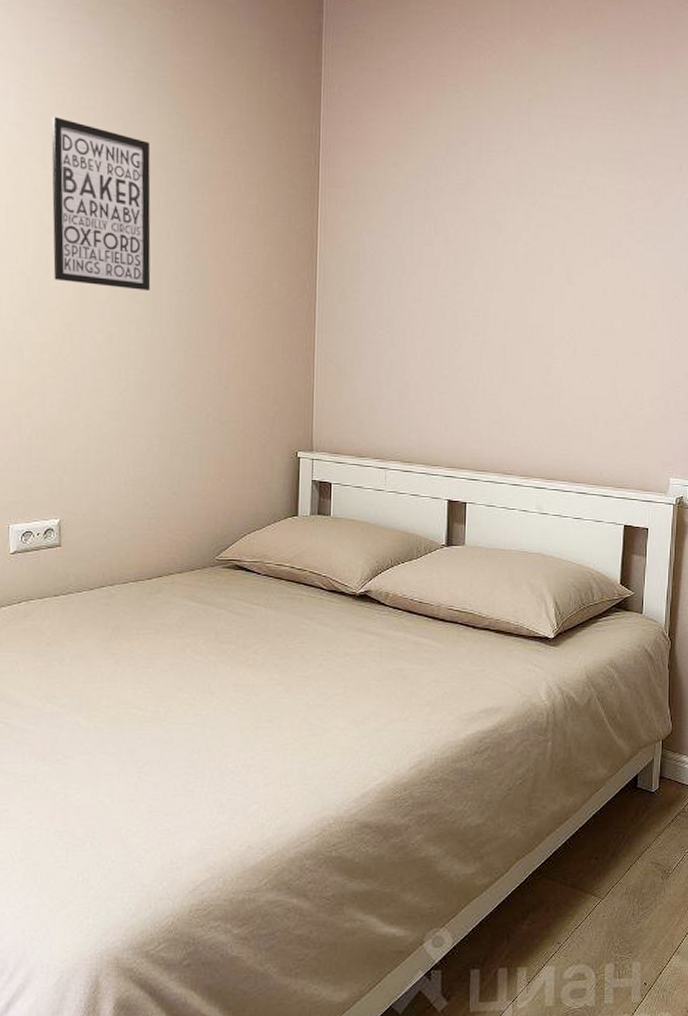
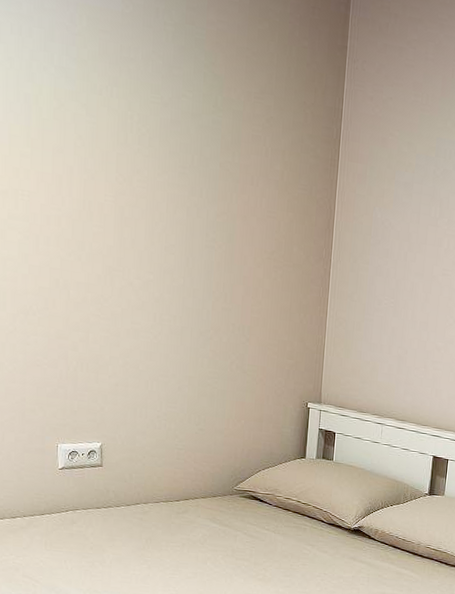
wall art: present [51,116,151,291] -> none [94,64,187,244]

